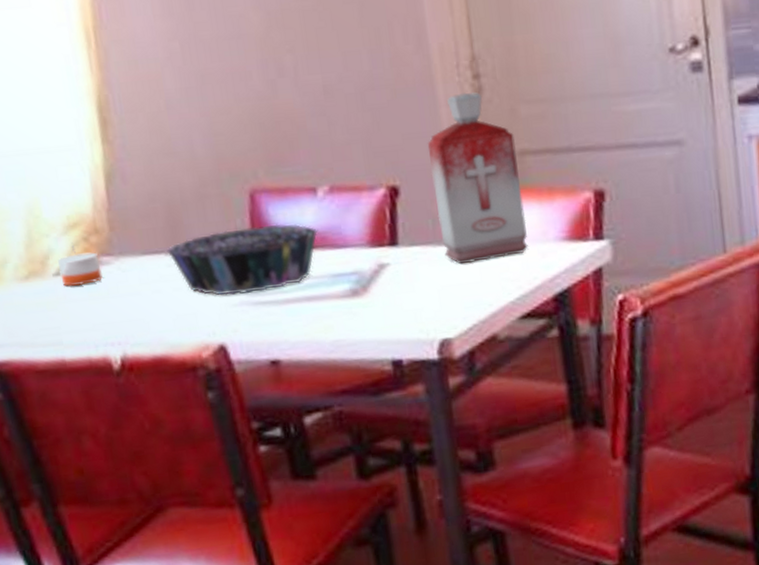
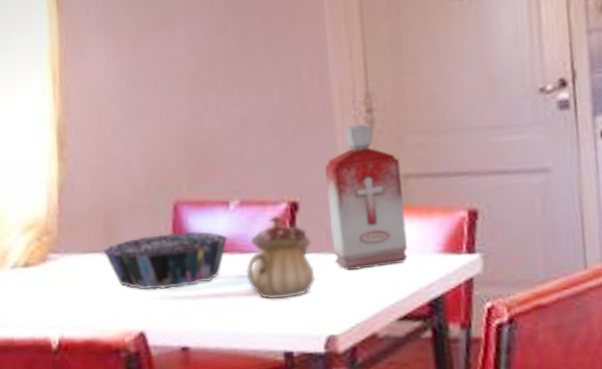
candle: present [57,245,103,287] -> none [14,243,50,278]
teapot: none [341,202,425,301] -> present [246,215,316,300]

